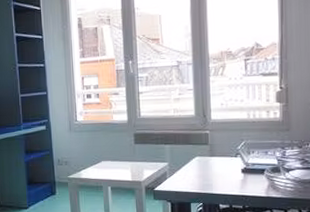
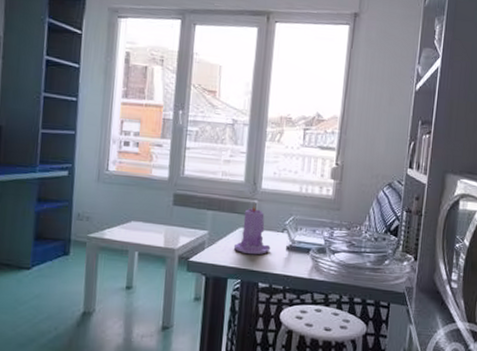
candle: none [192,134,227,180] -> present [233,203,271,255]

